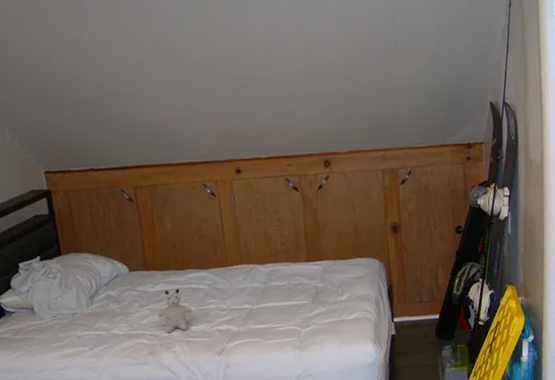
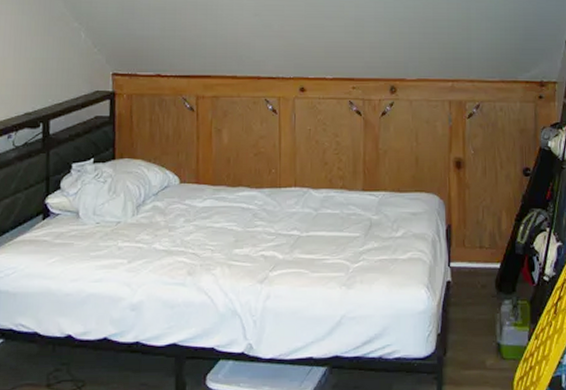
stuffed animal: present [157,288,192,334] -> none [202,206,238,254]

